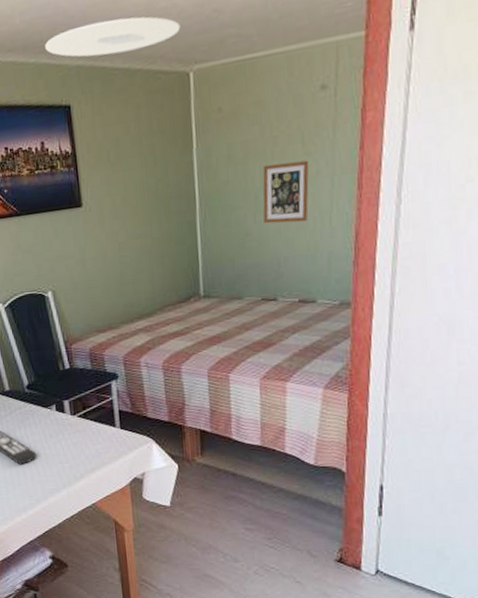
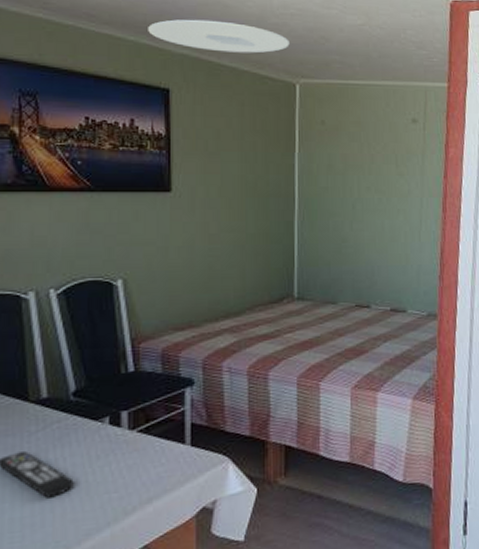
picture frame: present [262,160,309,224] -> none [359,178,402,235]

